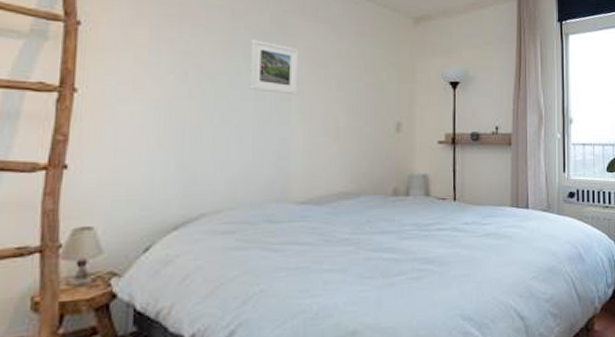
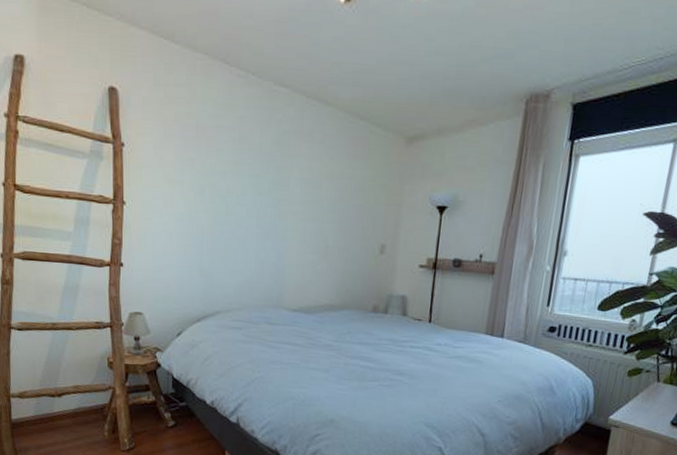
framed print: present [249,39,299,95] -> none [253,160,296,214]

